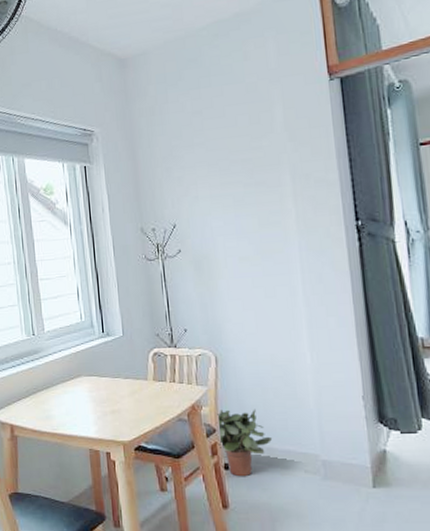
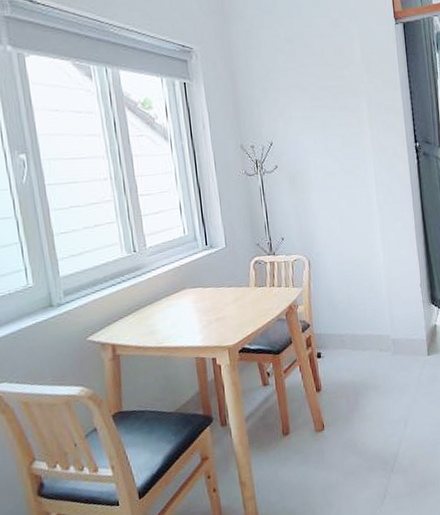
potted plant: present [217,409,273,477] -> none [311,303,355,363]

